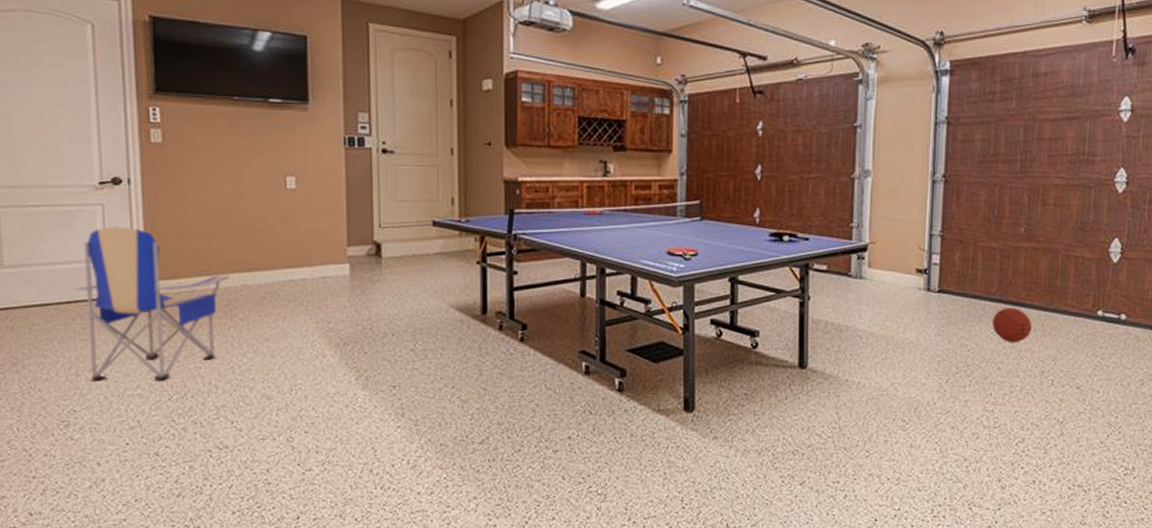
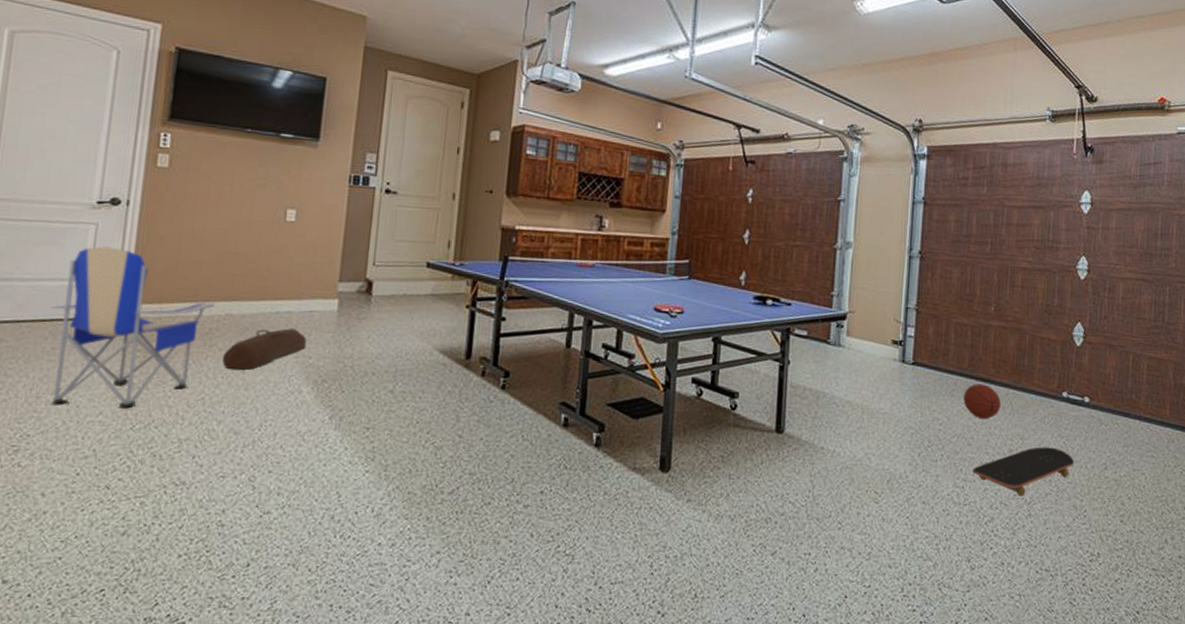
duffel bag: none [244,295,324,338] -> present [221,328,307,370]
skateboard: none [1003,367,1110,417] -> present [973,447,1075,497]

